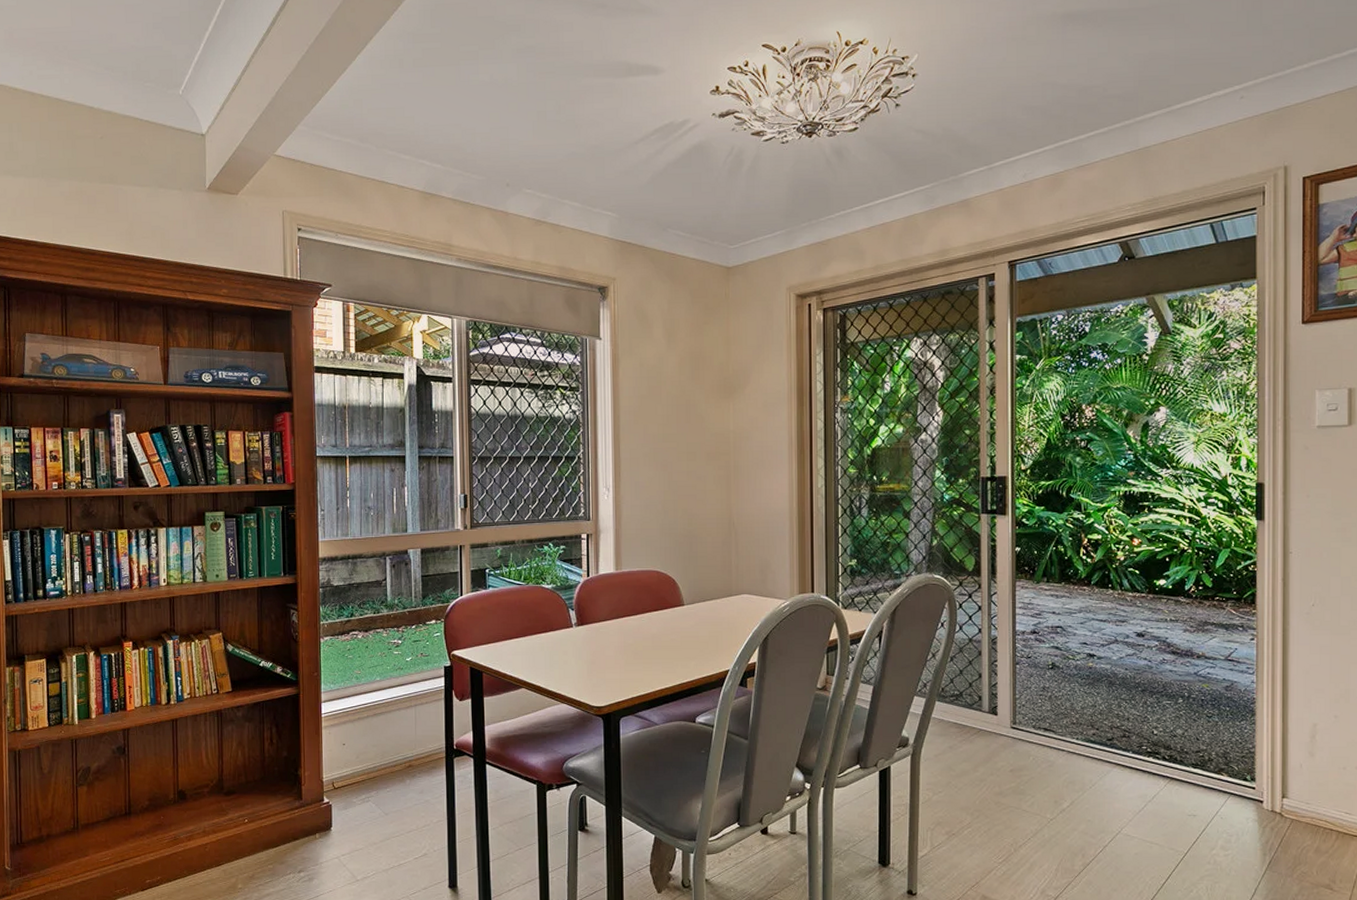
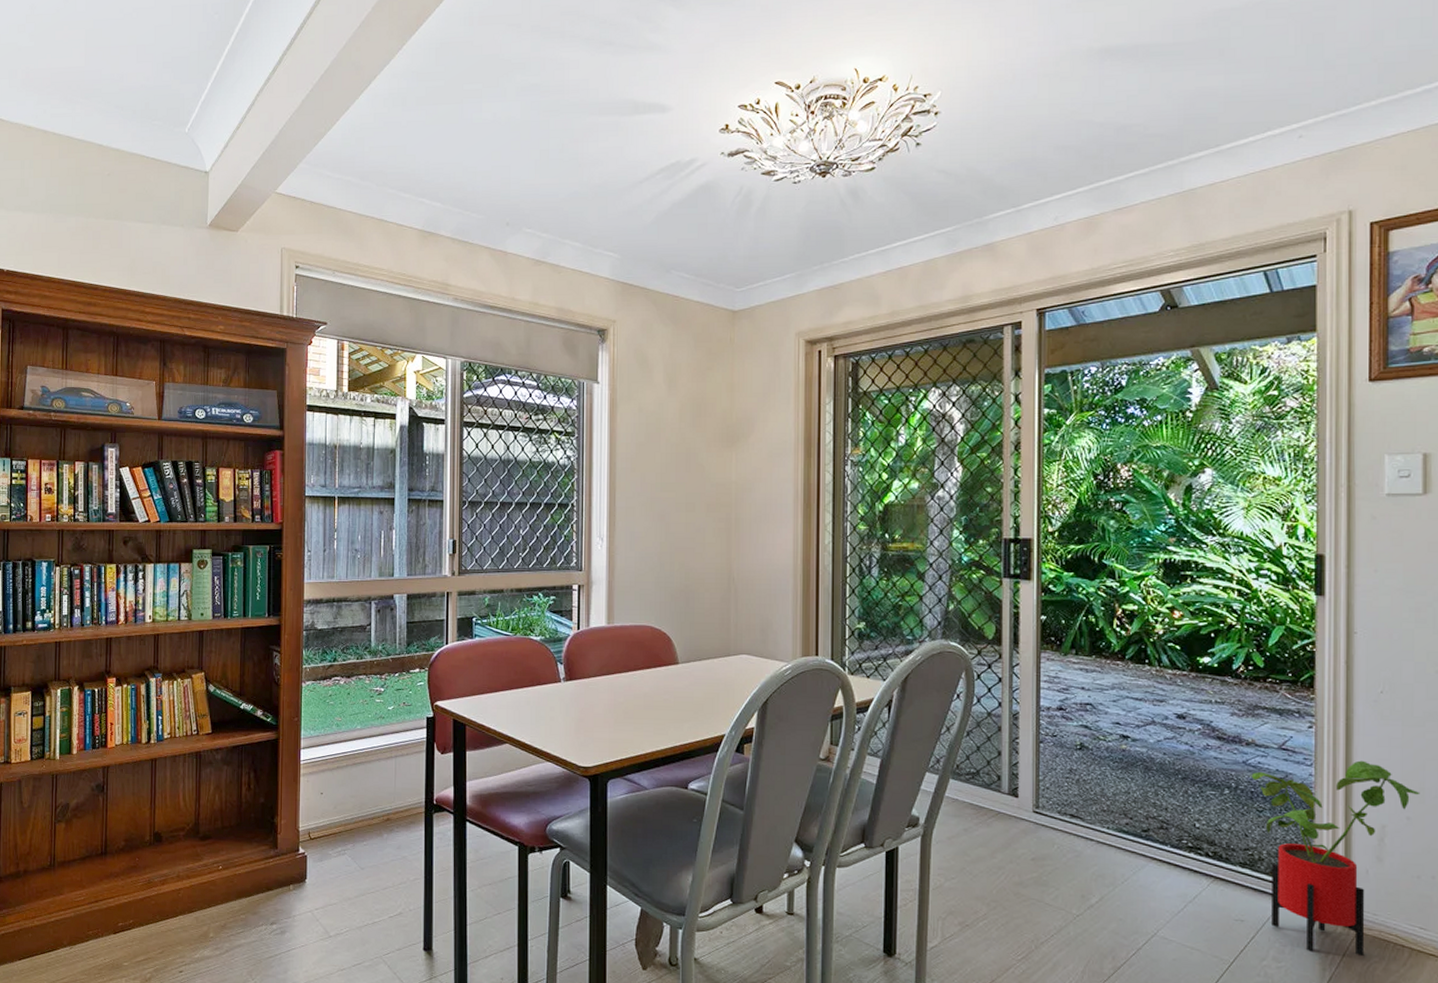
house plant: none [1201,667,1346,840] -> present [1251,760,1420,956]

